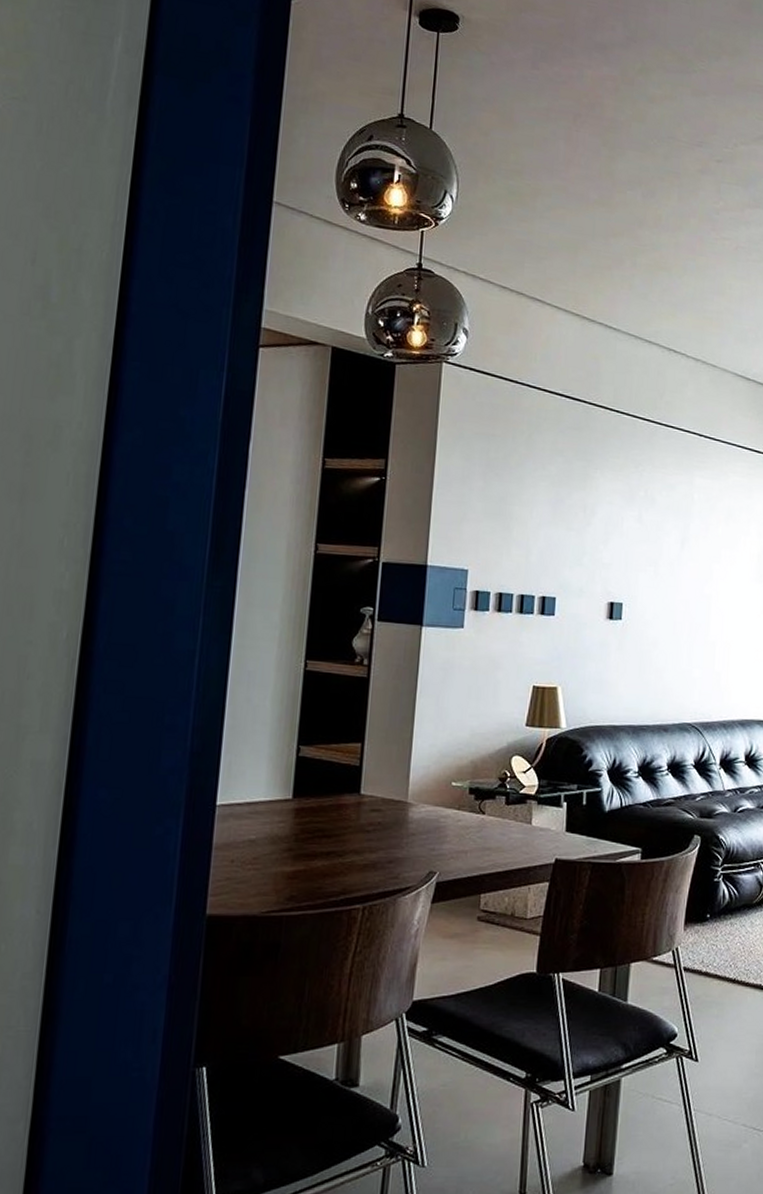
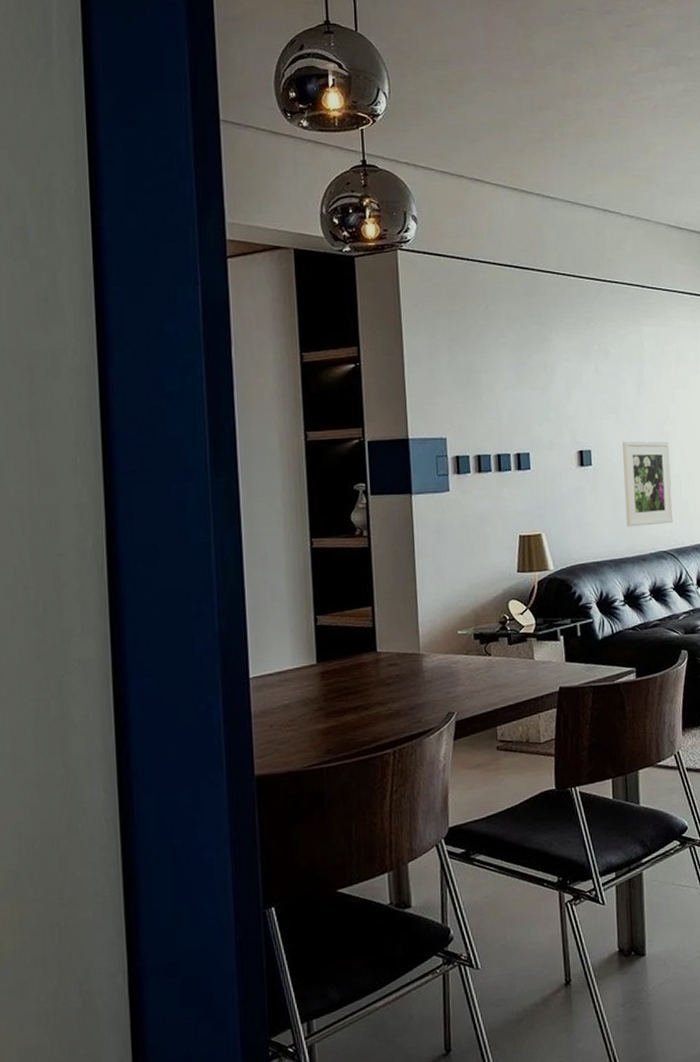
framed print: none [651,598,708,694] -> present [622,440,674,527]

